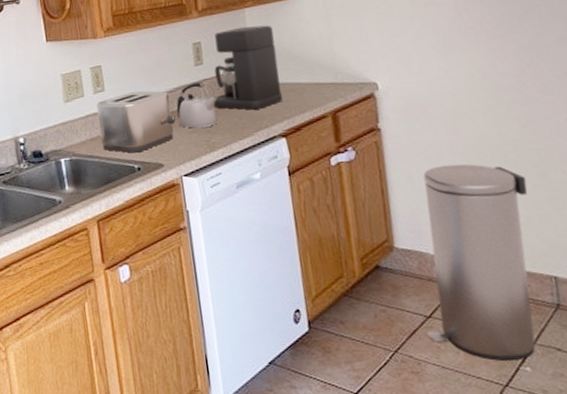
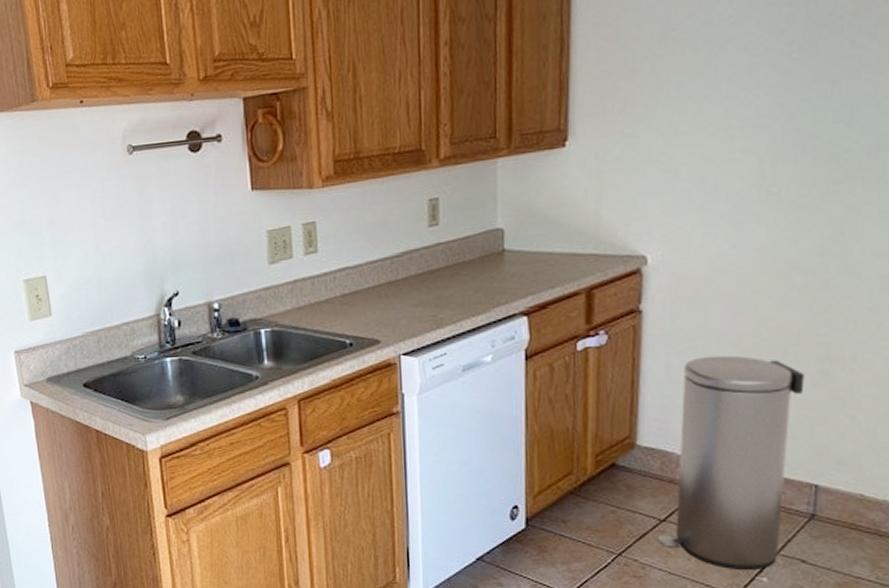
toaster: present [96,90,176,153] -> none [306,253,399,326]
kettle: present [176,82,218,129] -> none [401,246,452,302]
coffee maker: present [213,25,283,110] -> none [445,180,531,282]

